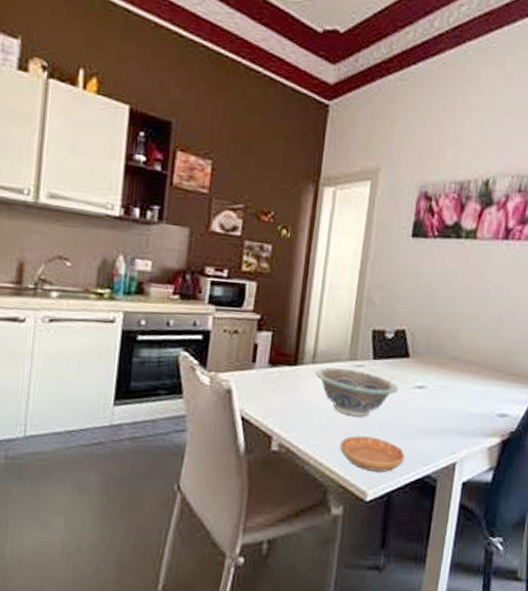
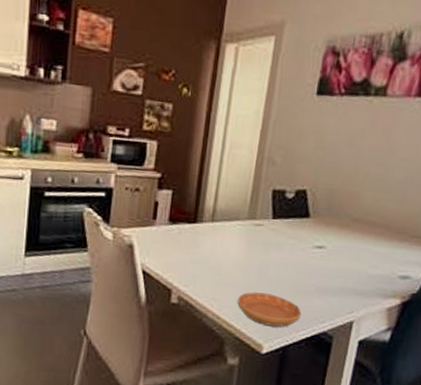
decorative bowl: present [315,367,399,416] -> none [214,225,298,274]

